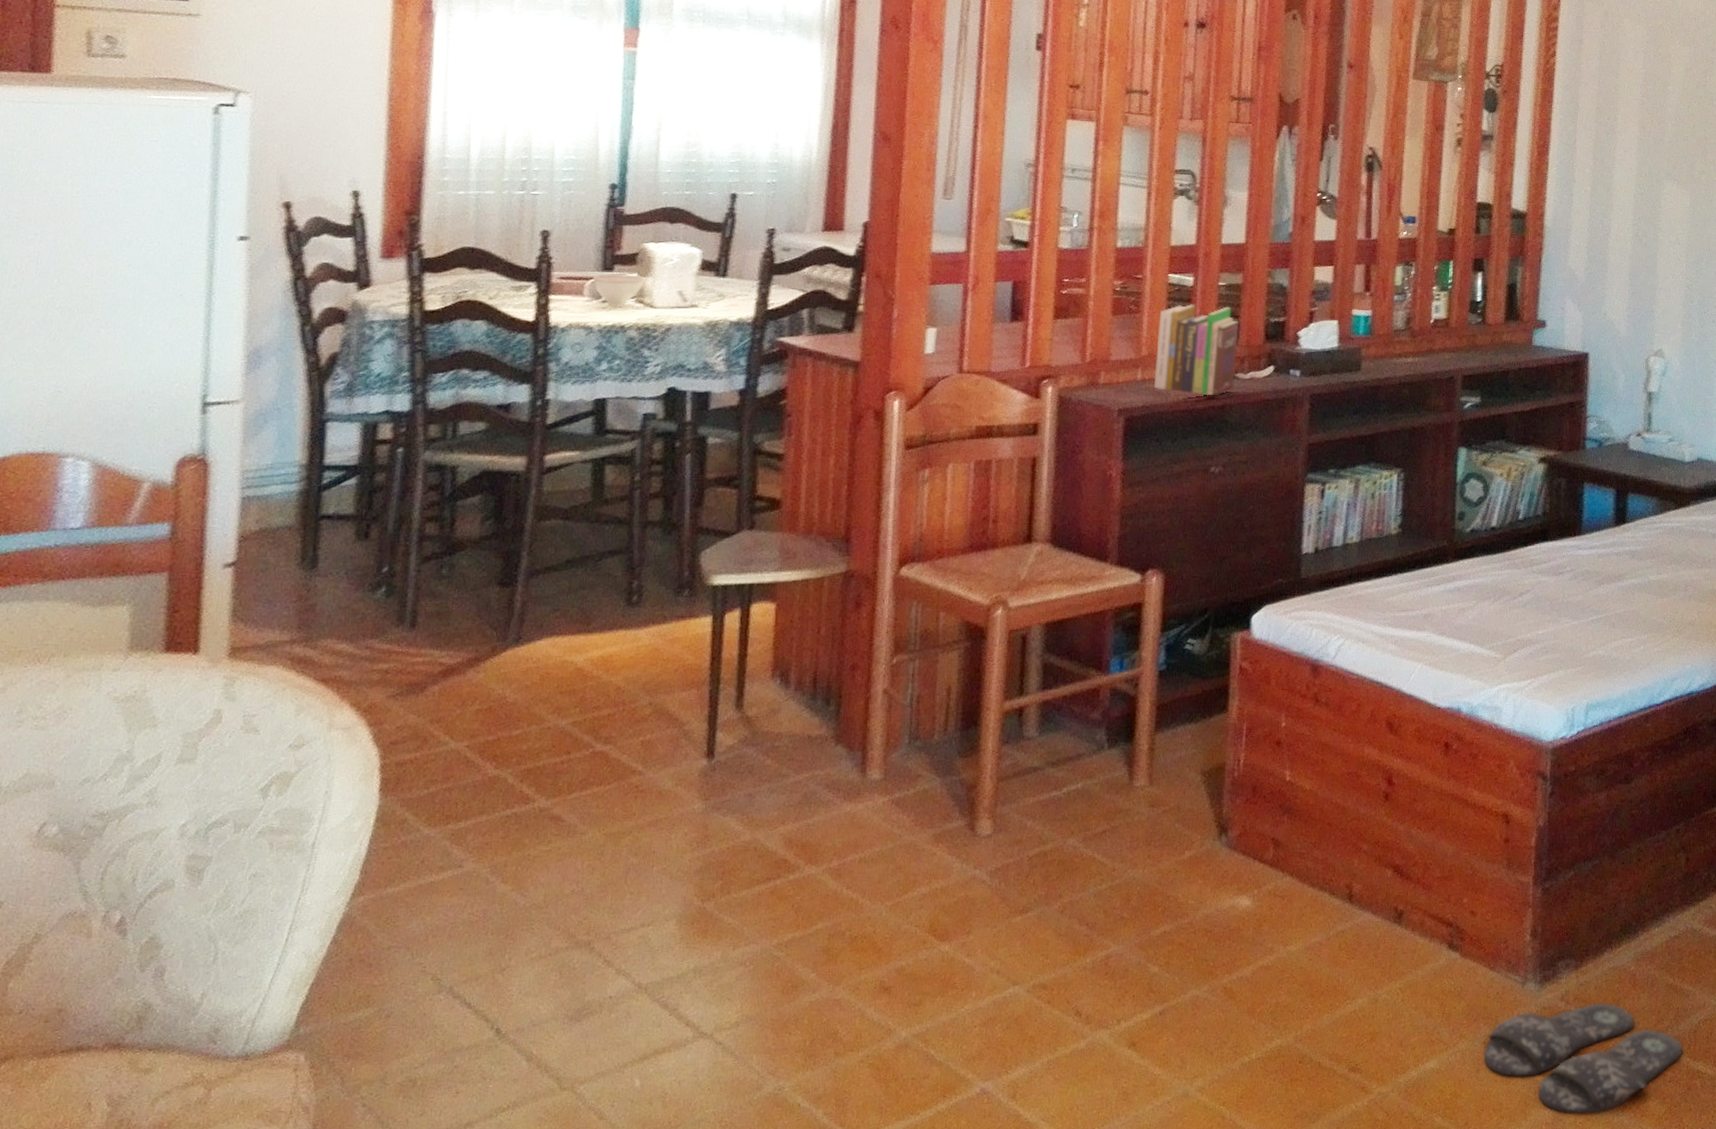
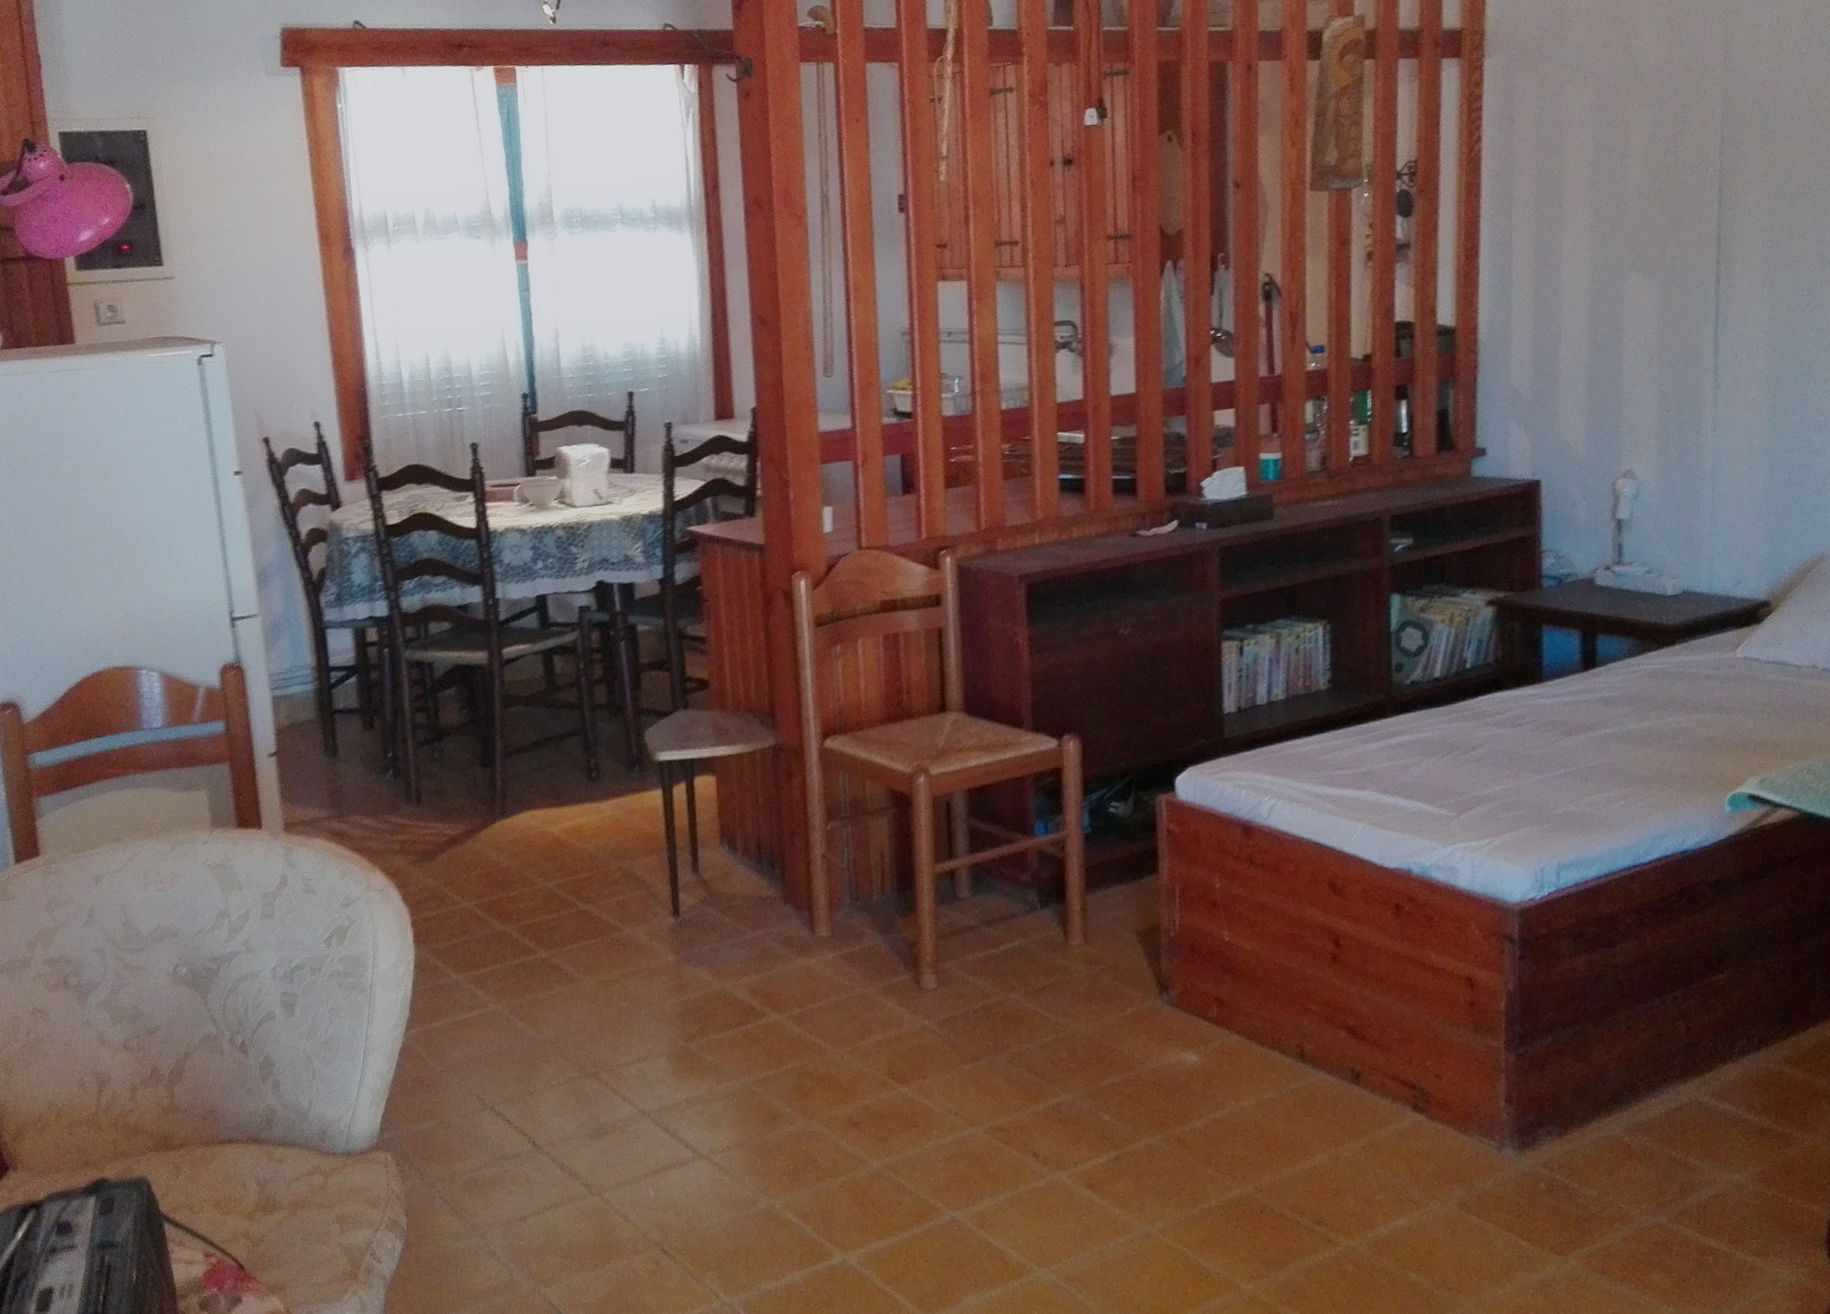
books: present [1154,304,1240,396] -> none [1051,461,1138,556]
slippers: present [1484,1002,1683,1114] -> none [1459,1172,1690,1281]

